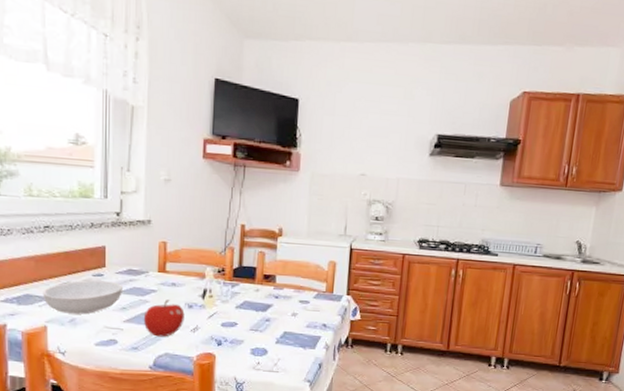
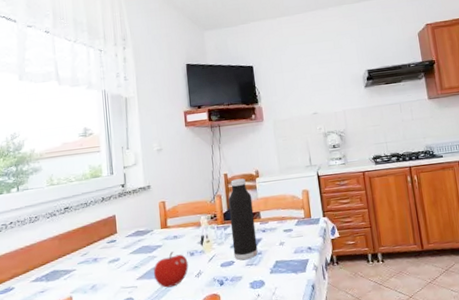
serving bowl: present [42,280,122,314] -> none [66,244,133,282]
water bottle: none [238,233,270,324] -> present [228,178,258,261]

